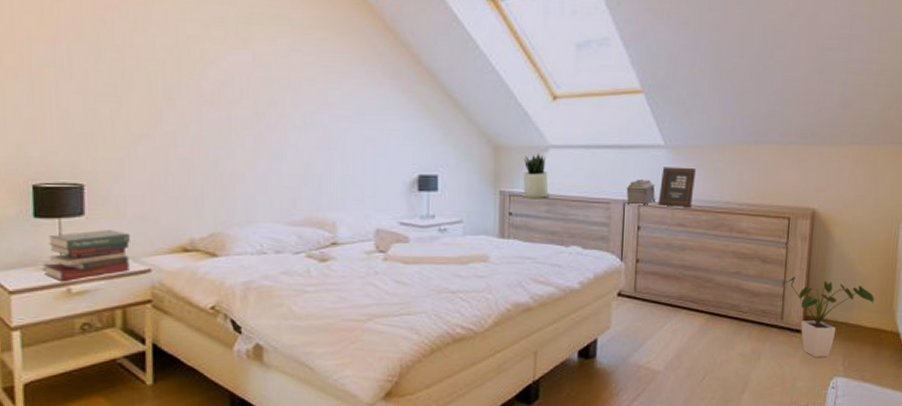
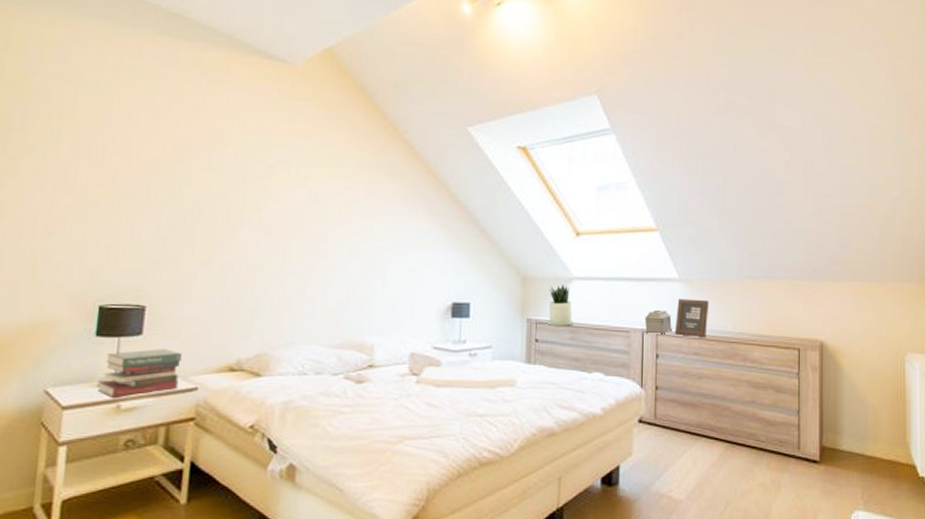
house plant: present [782,277,874,357] -> none [797,407,887,489]

